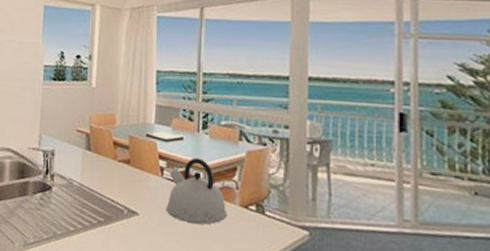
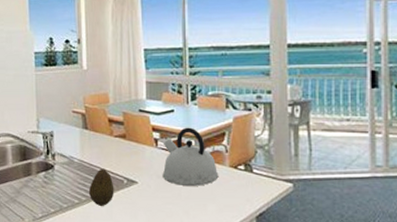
fruit: none [85,194,114,237] -> present [88,168,115,206]

